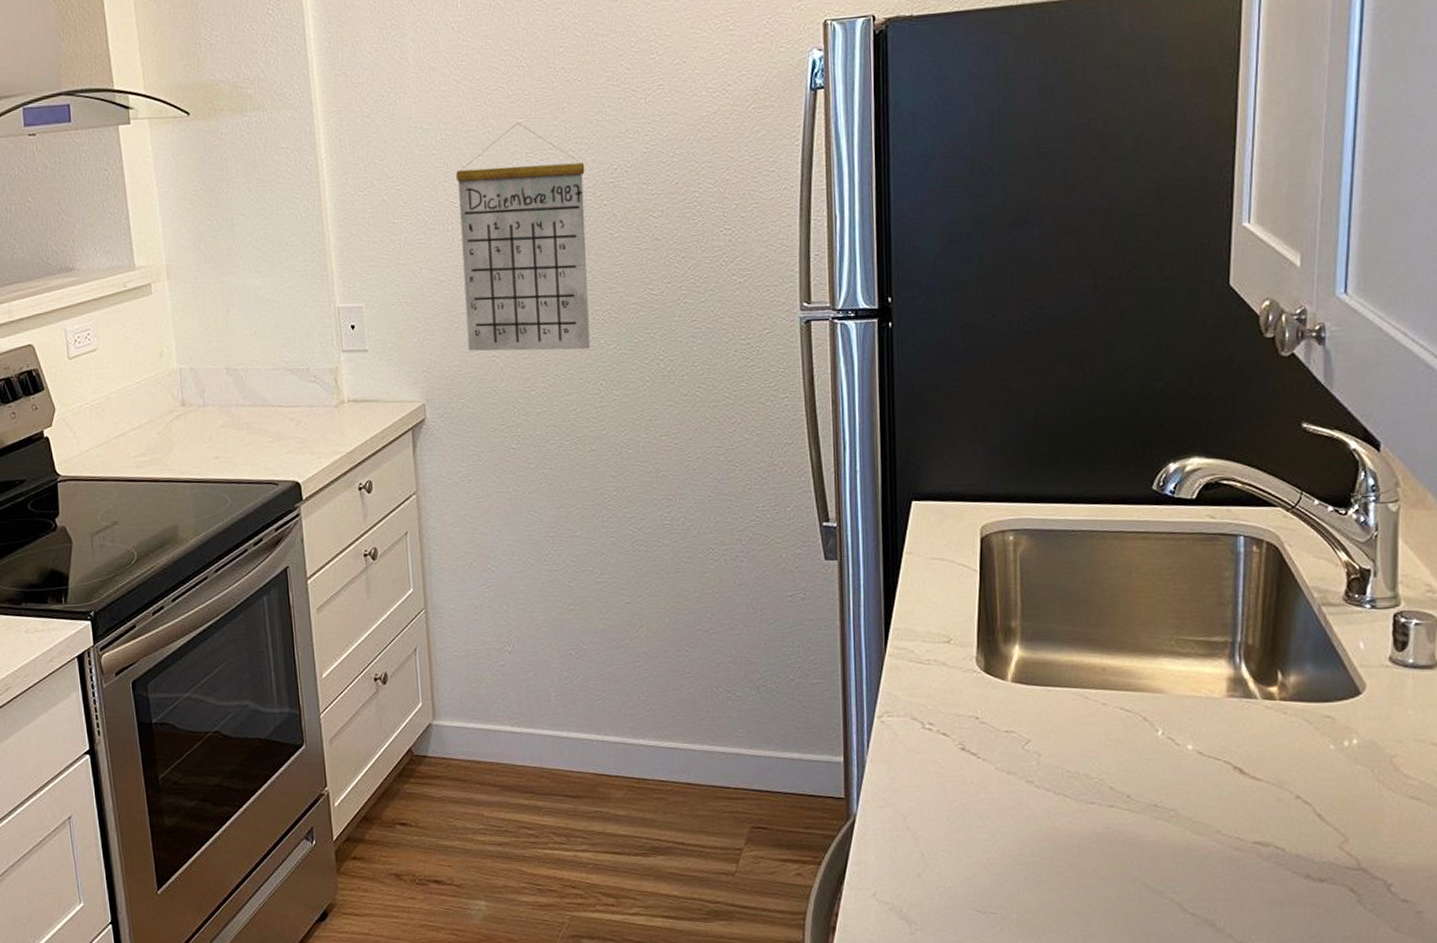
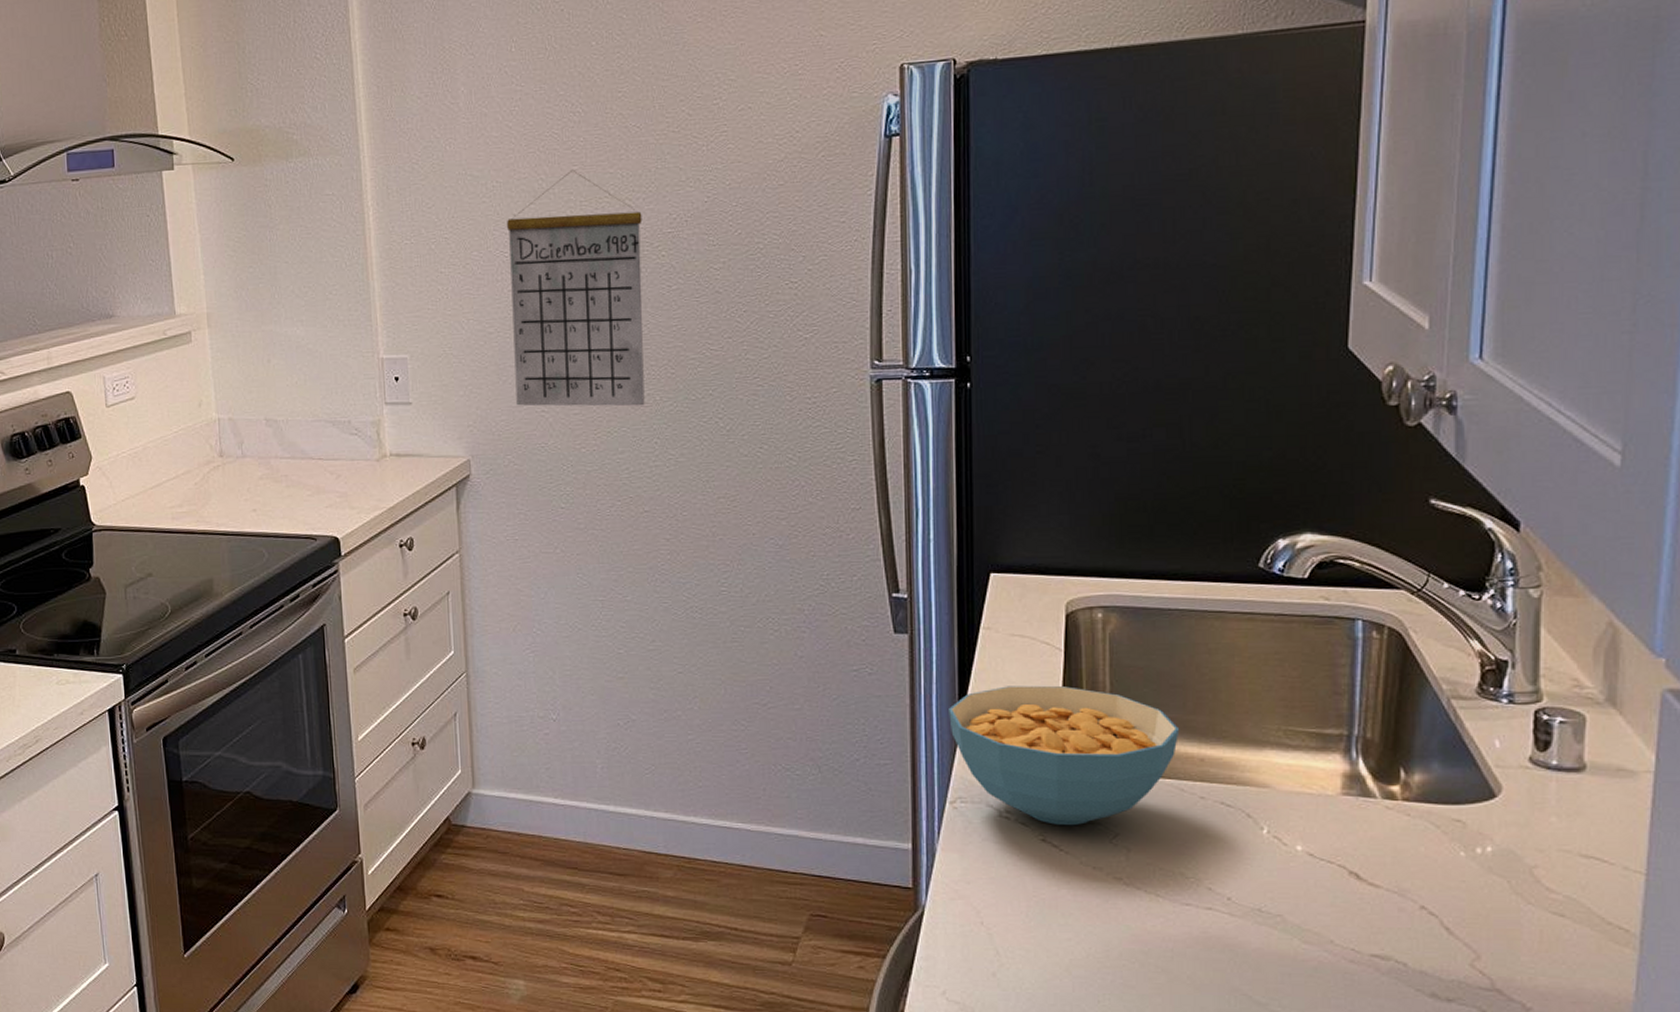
cereal bowl: none [876,604,1084,734] -> present [949,685,1180,825]

